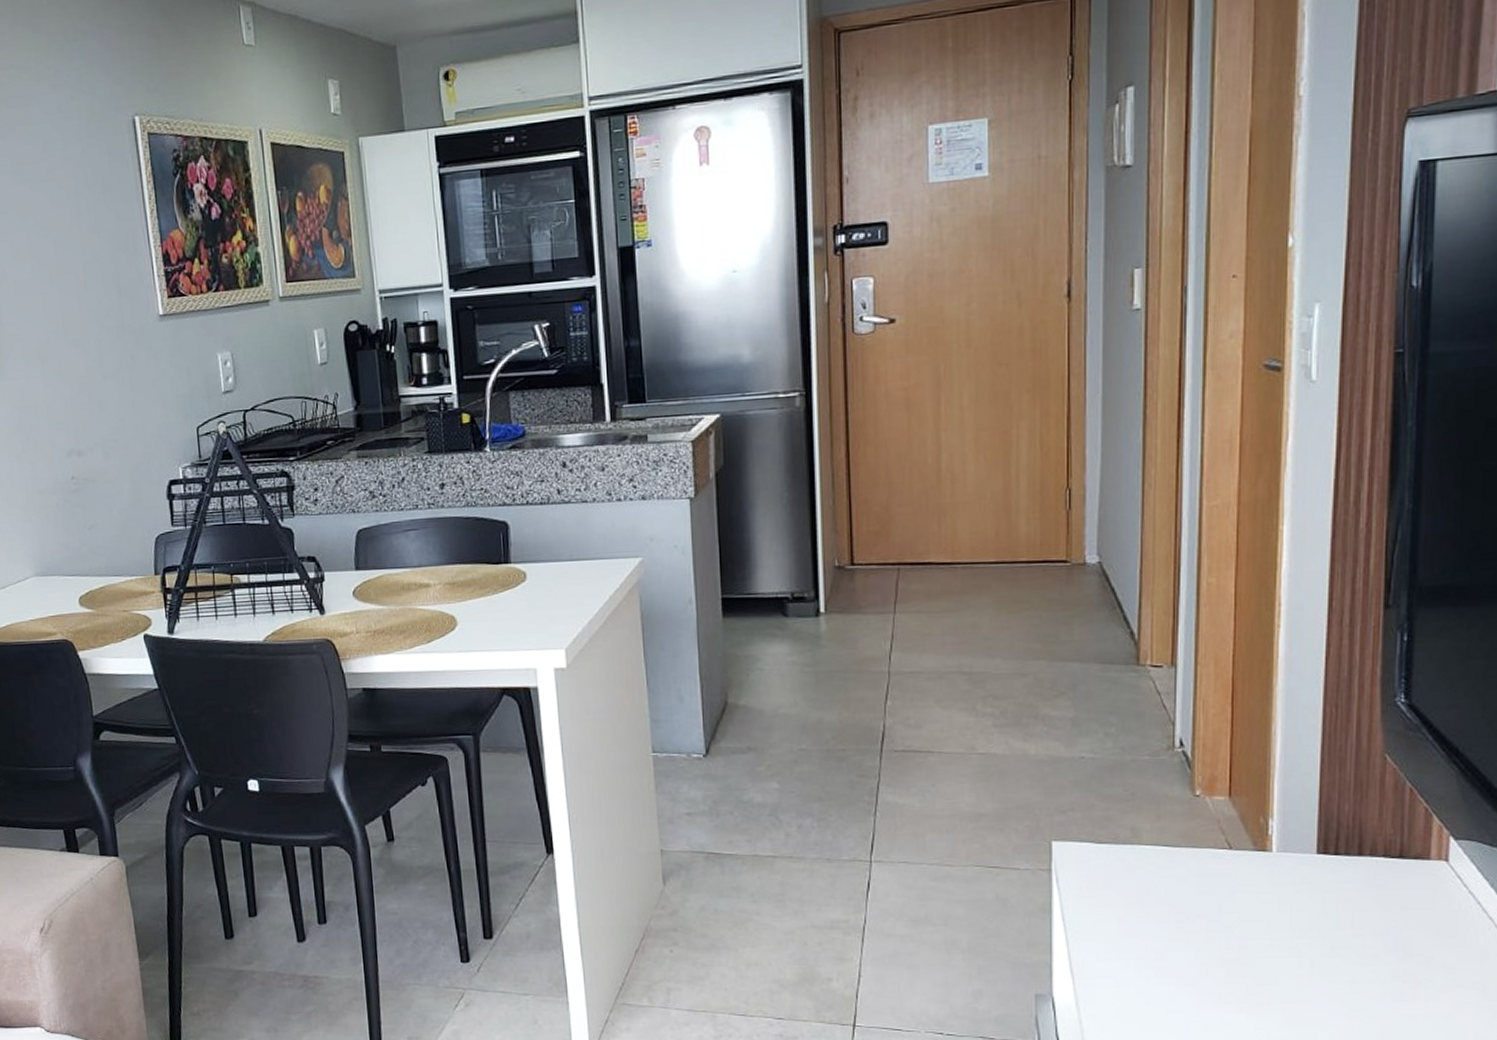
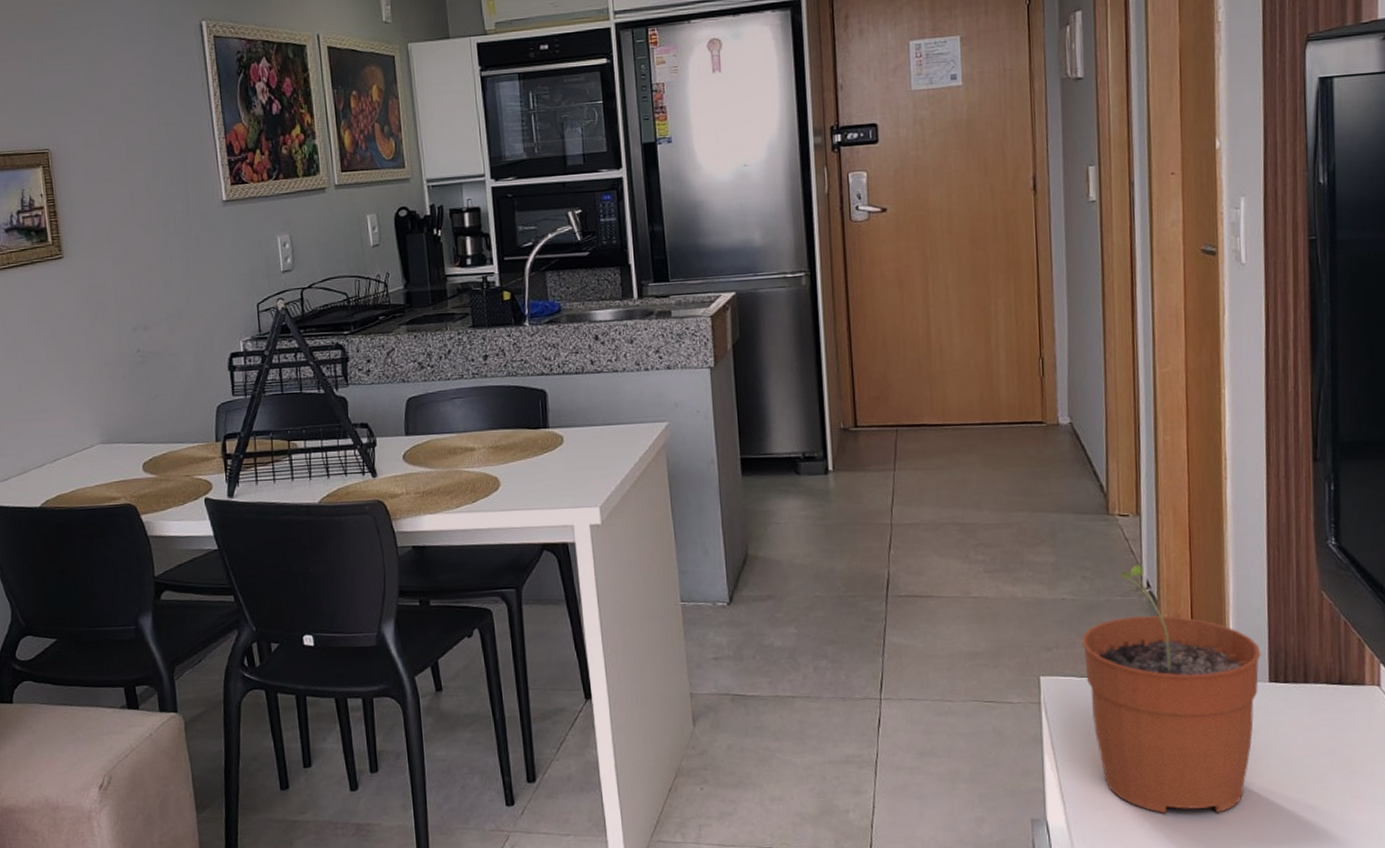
plant pot: none [1101,721,1309,994] -> present [1081,565,1261,814]

